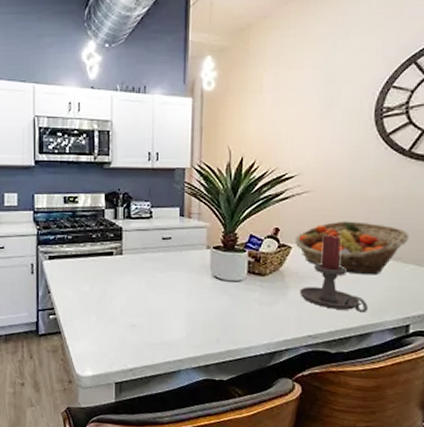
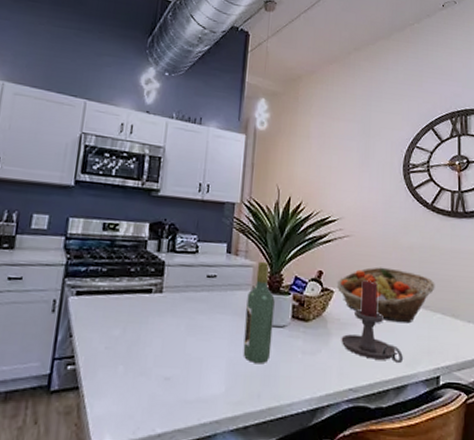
wine bottle: none [201,222,230,313] -> present [243,261,275,363]

